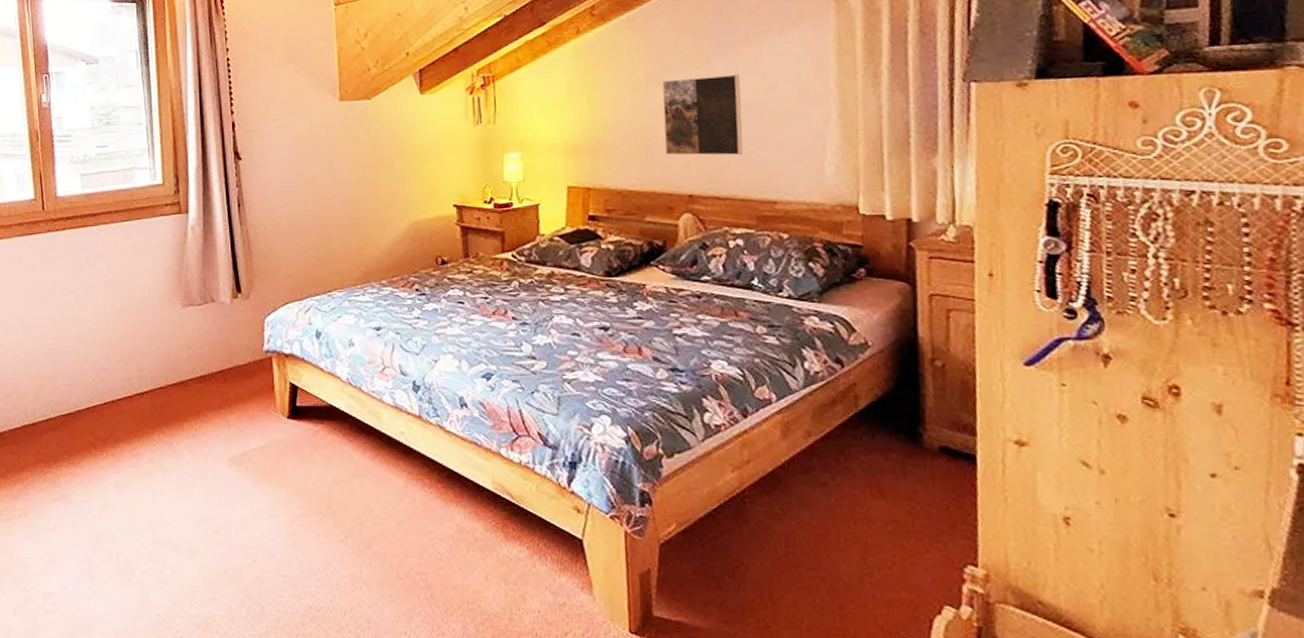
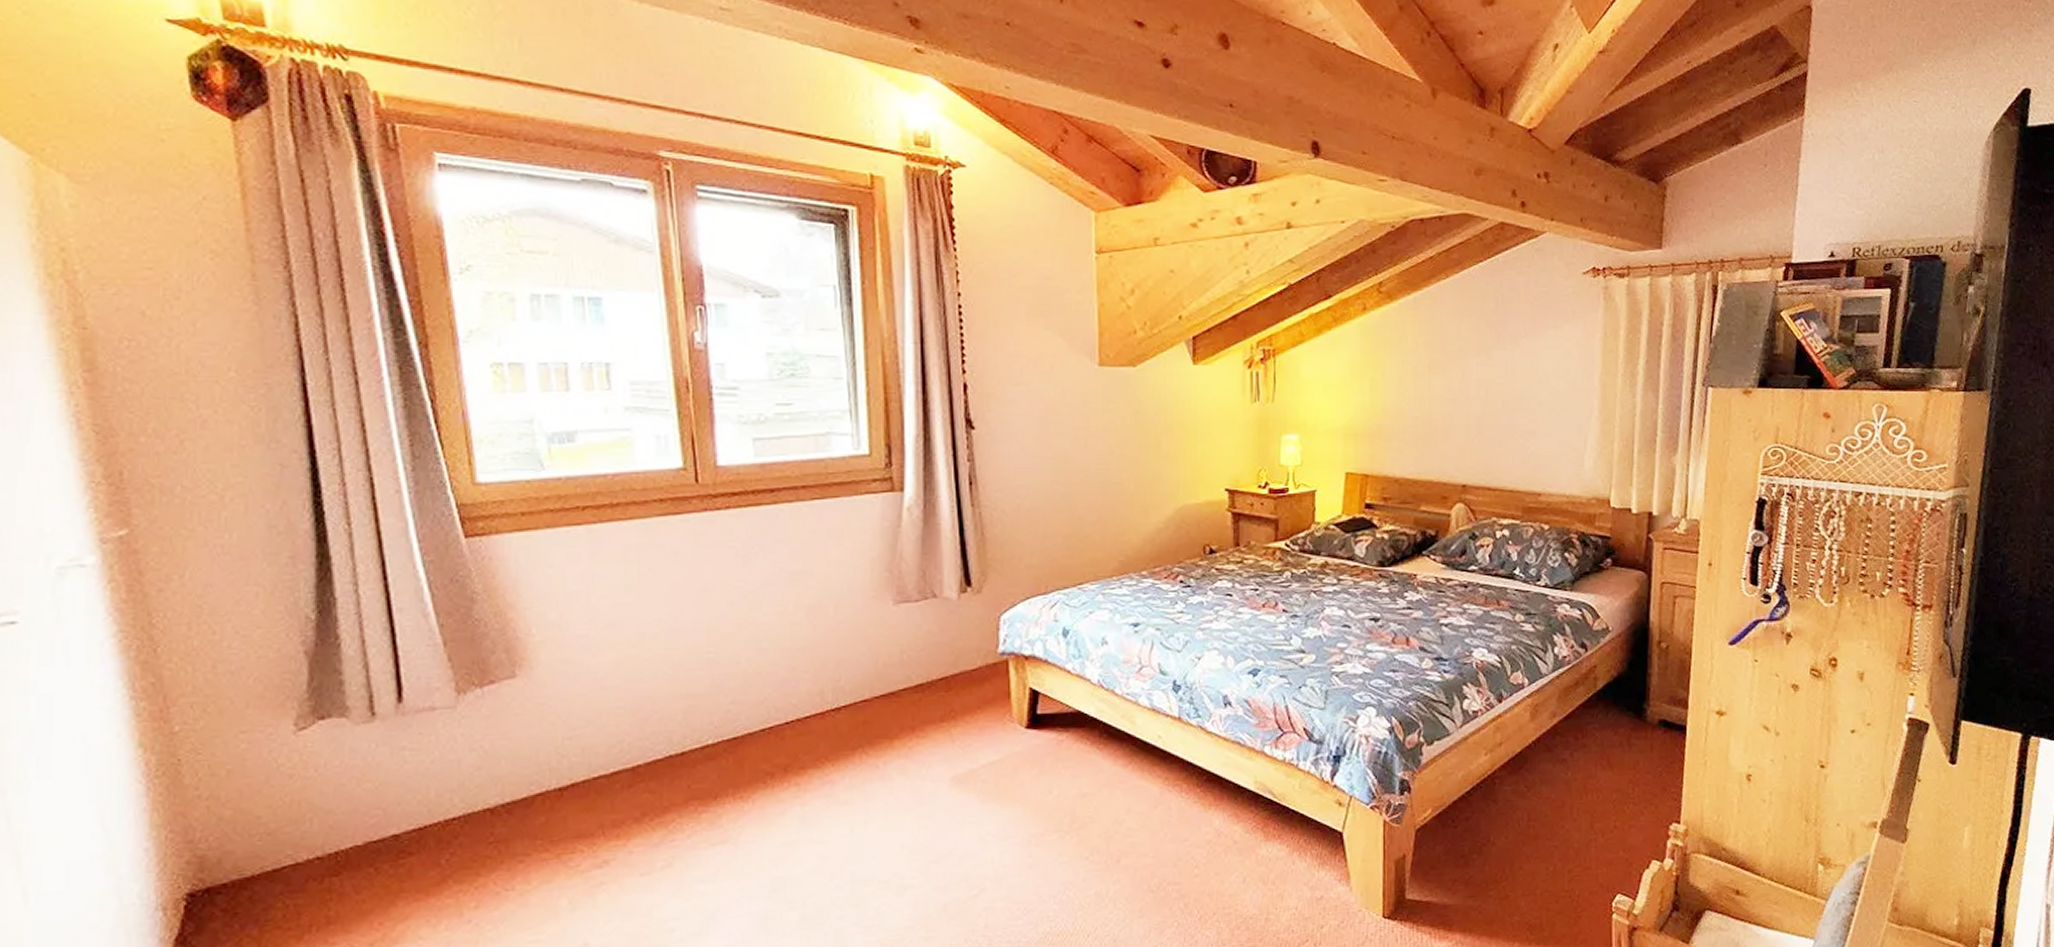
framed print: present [662,74,744,156] -> none [1442,365,1517,447]

